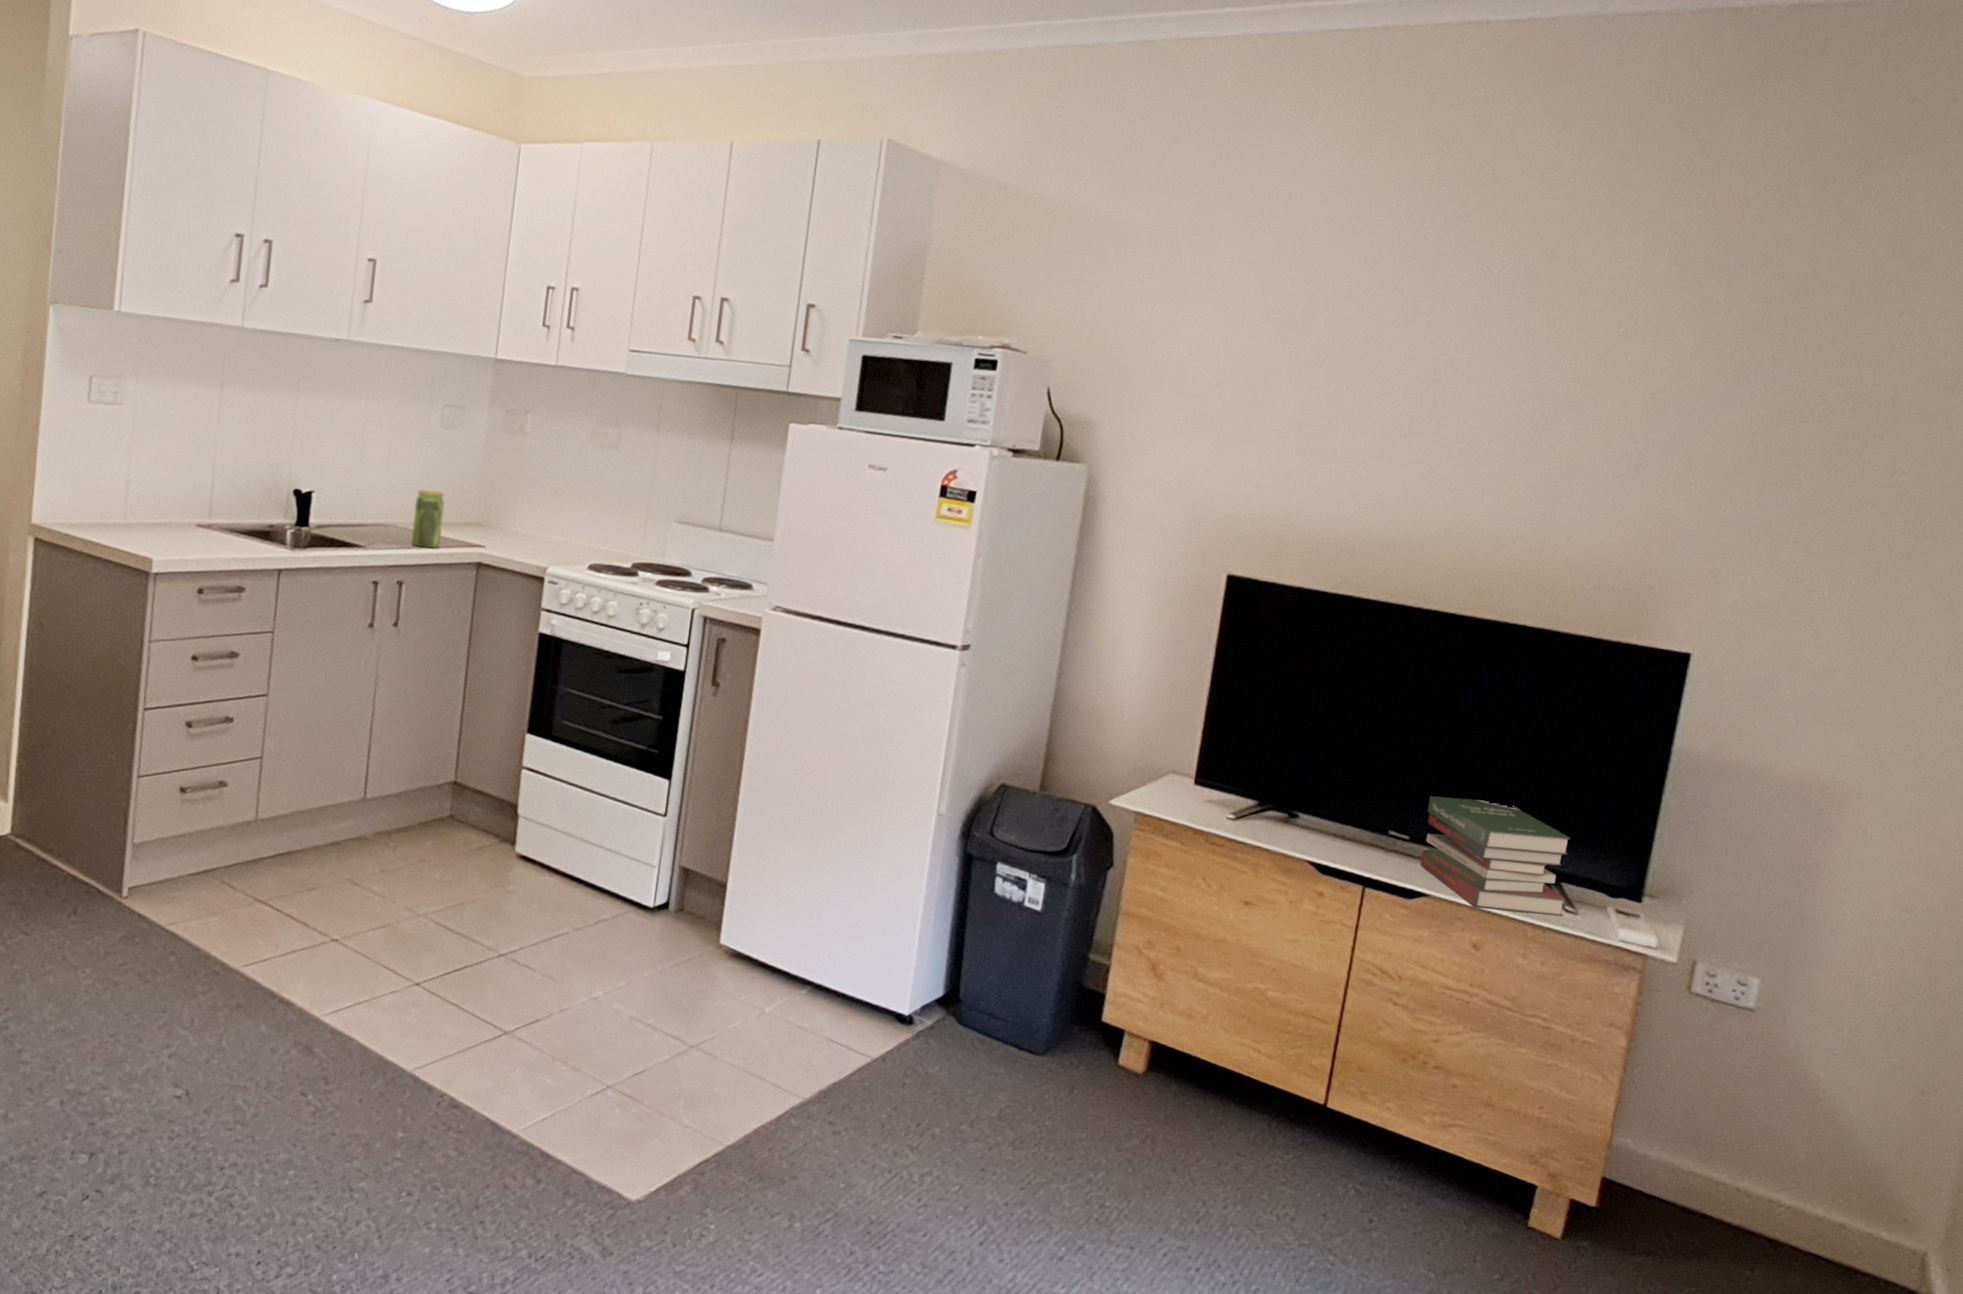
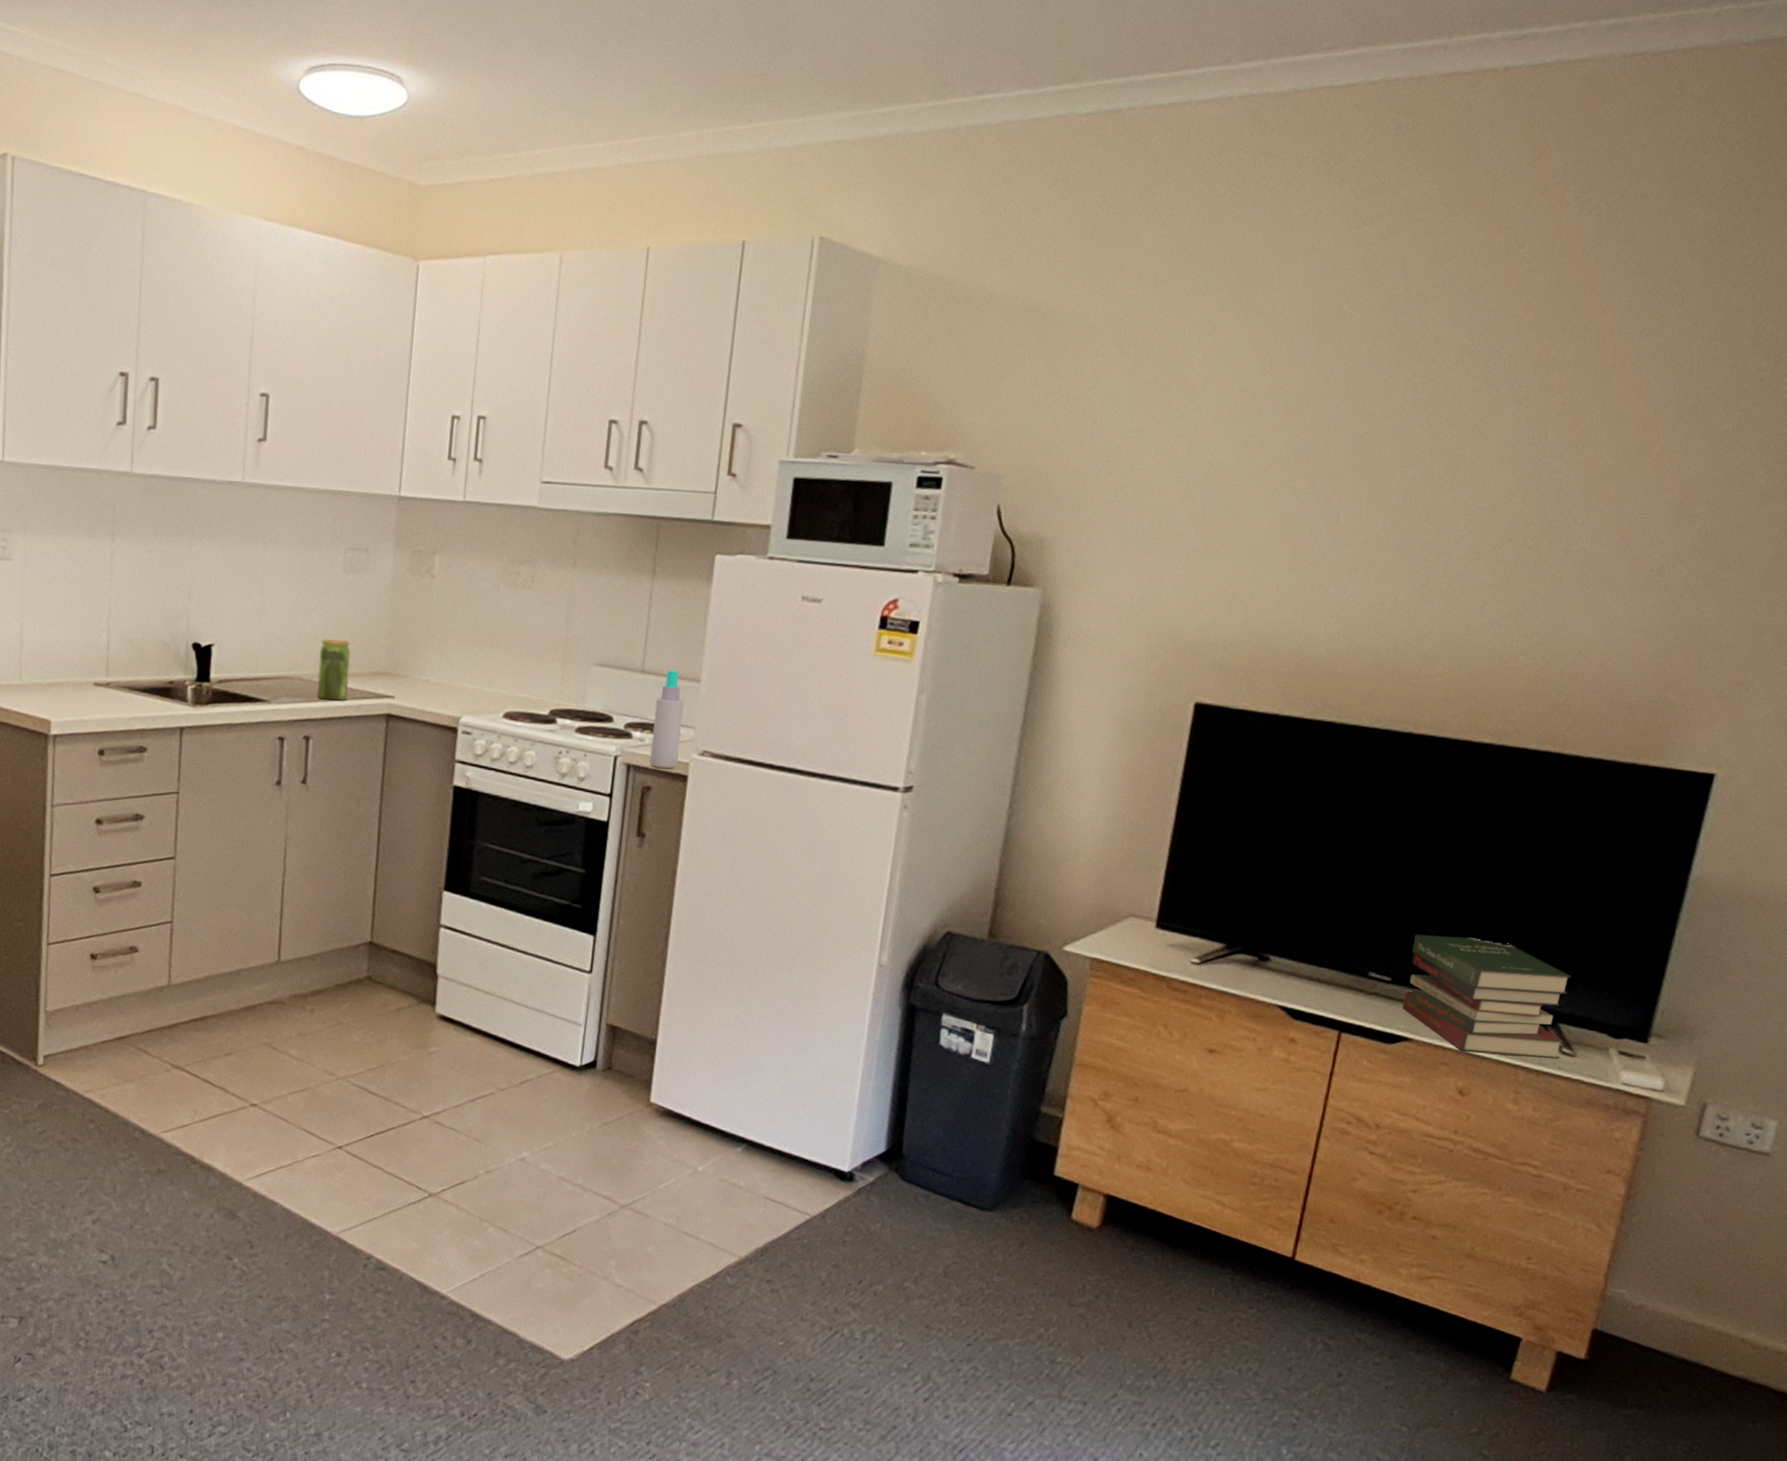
spray bottle: none [725,529,758,622] -> present [649,670,684,769]

